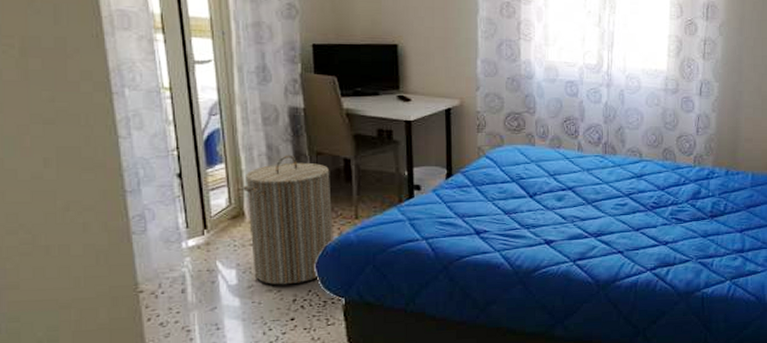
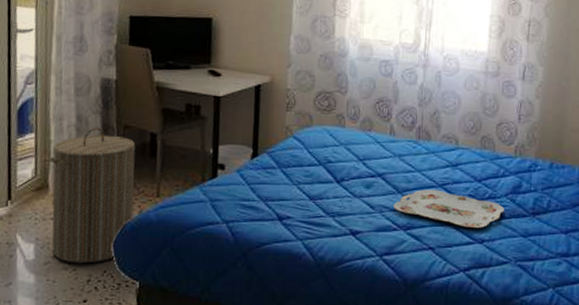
serving tray: none [584,199,685,232] -> present [394,189,504,229]

